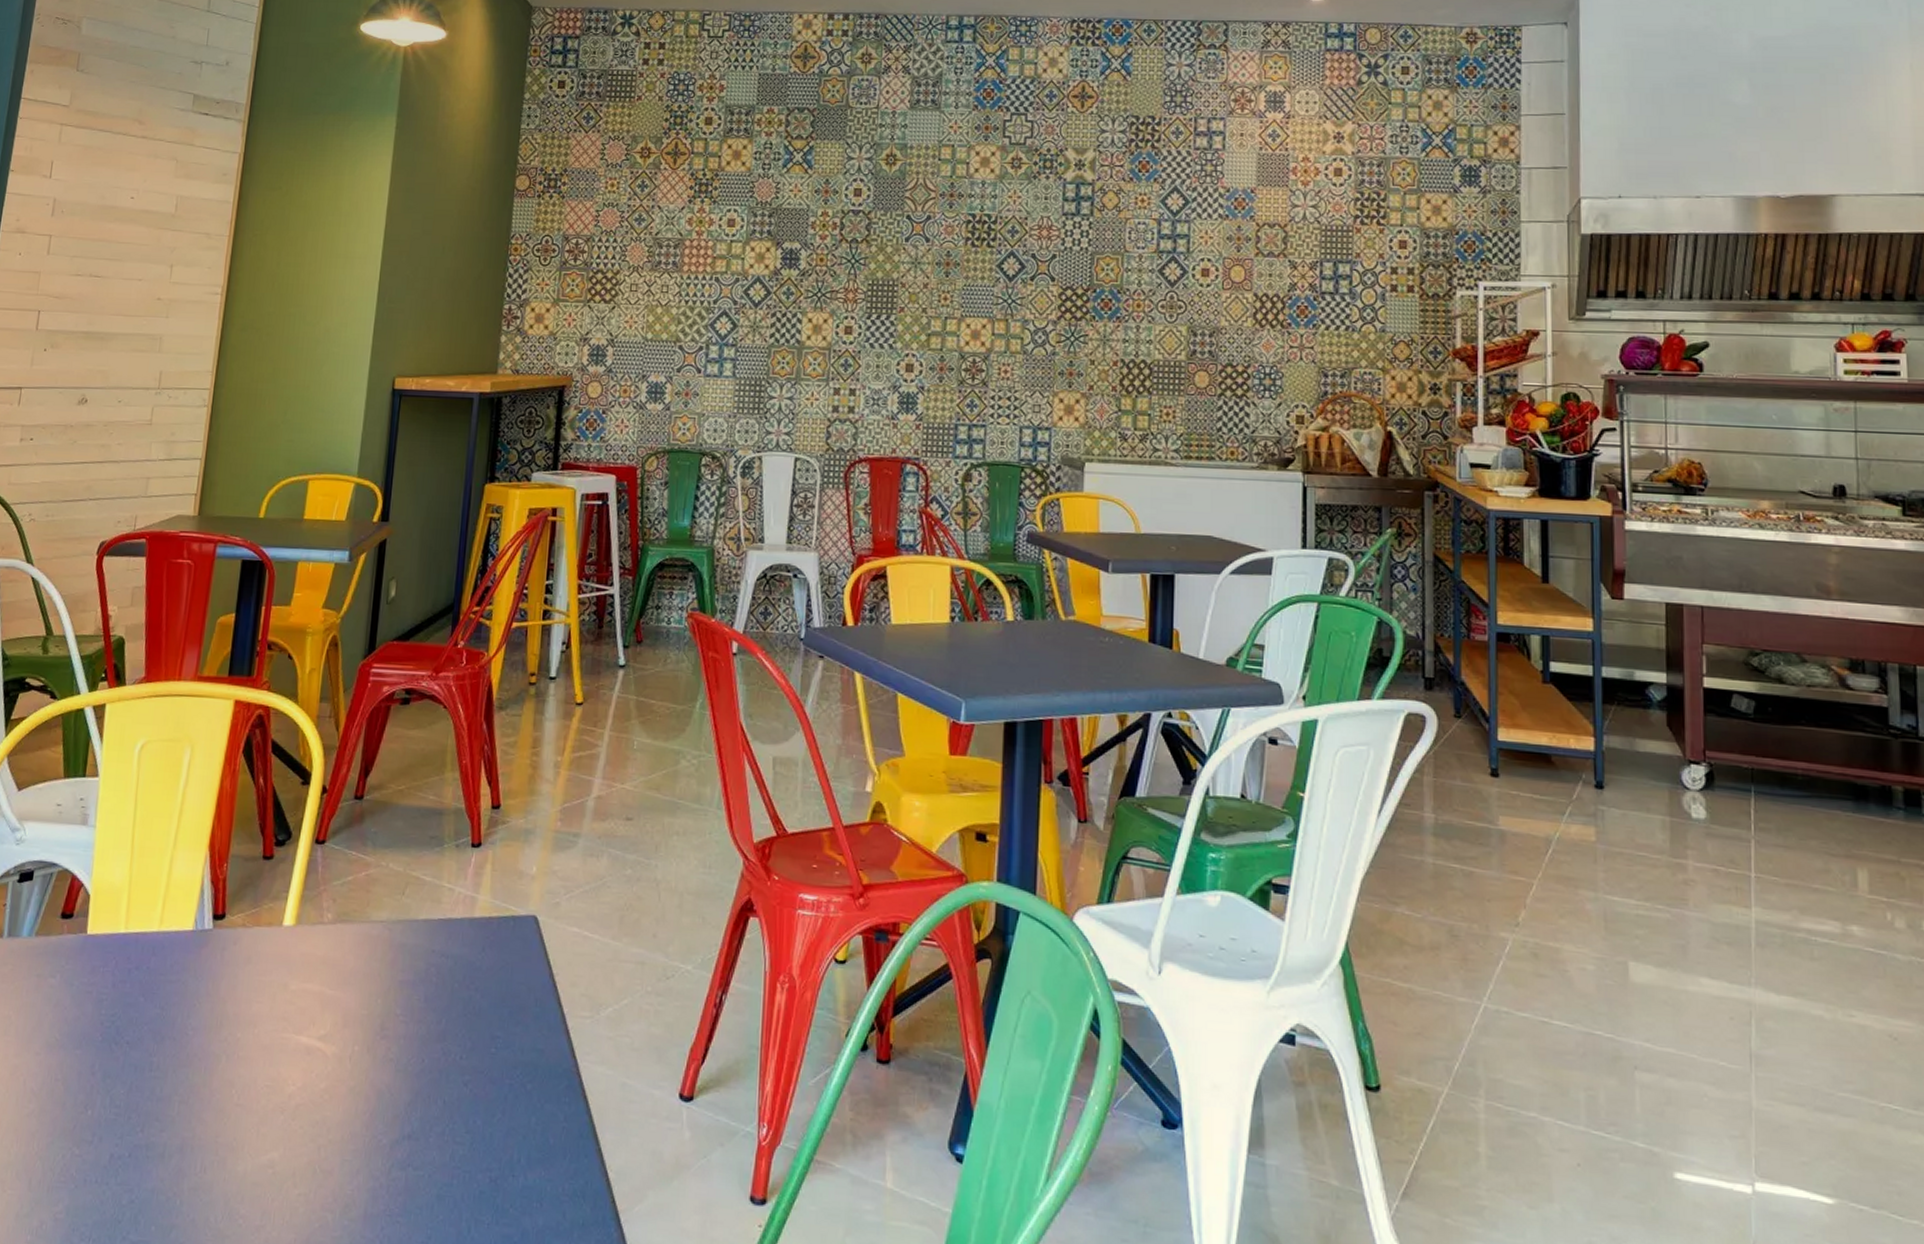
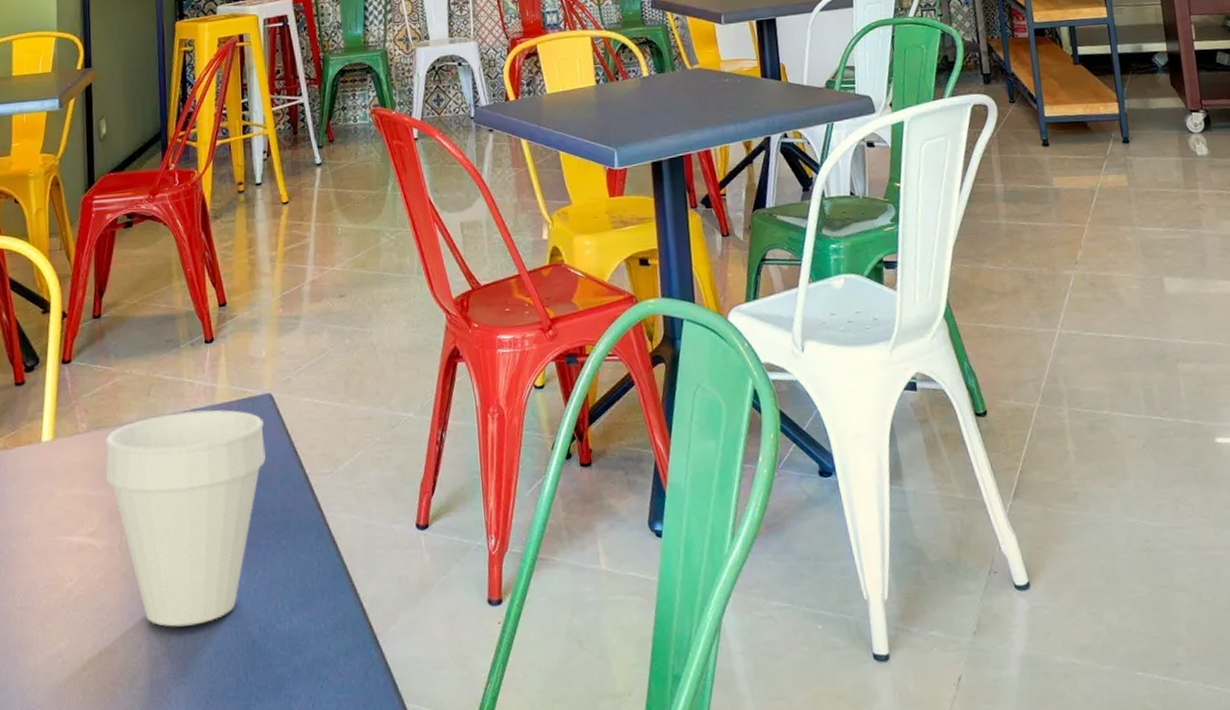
cup: none [345,918,524,1161] -> present [105,409,266,627]

